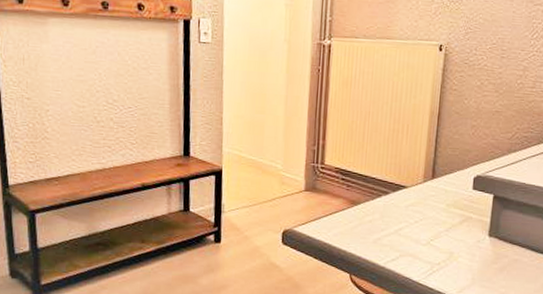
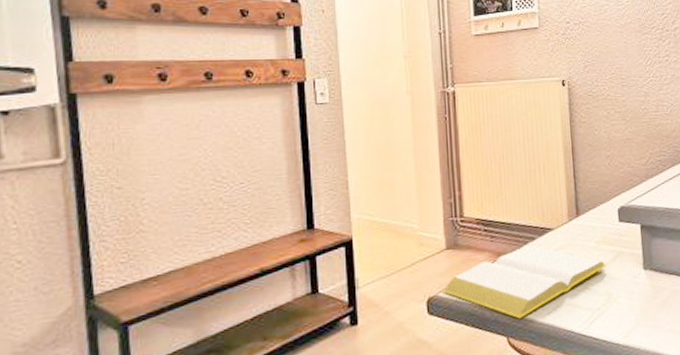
notepad: none [297,198,453,261] -> present [442,245,606,319]

